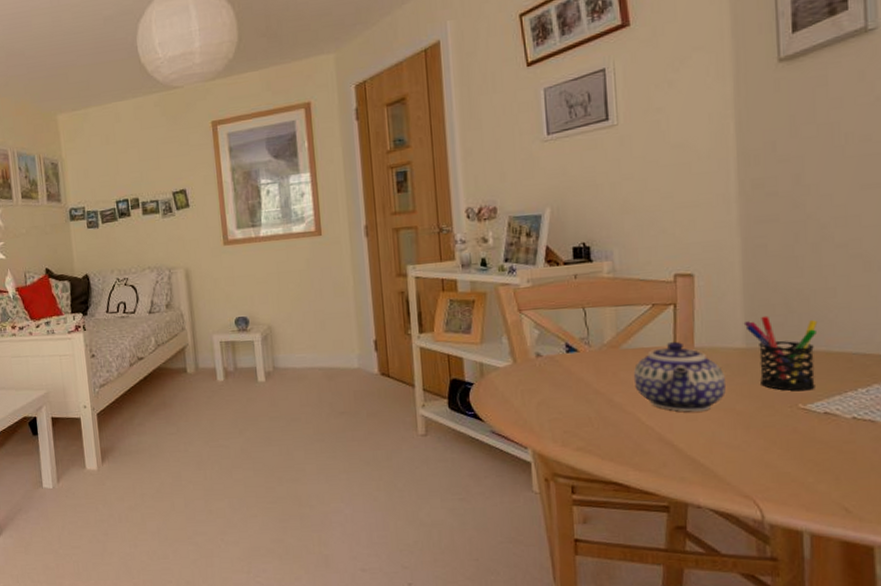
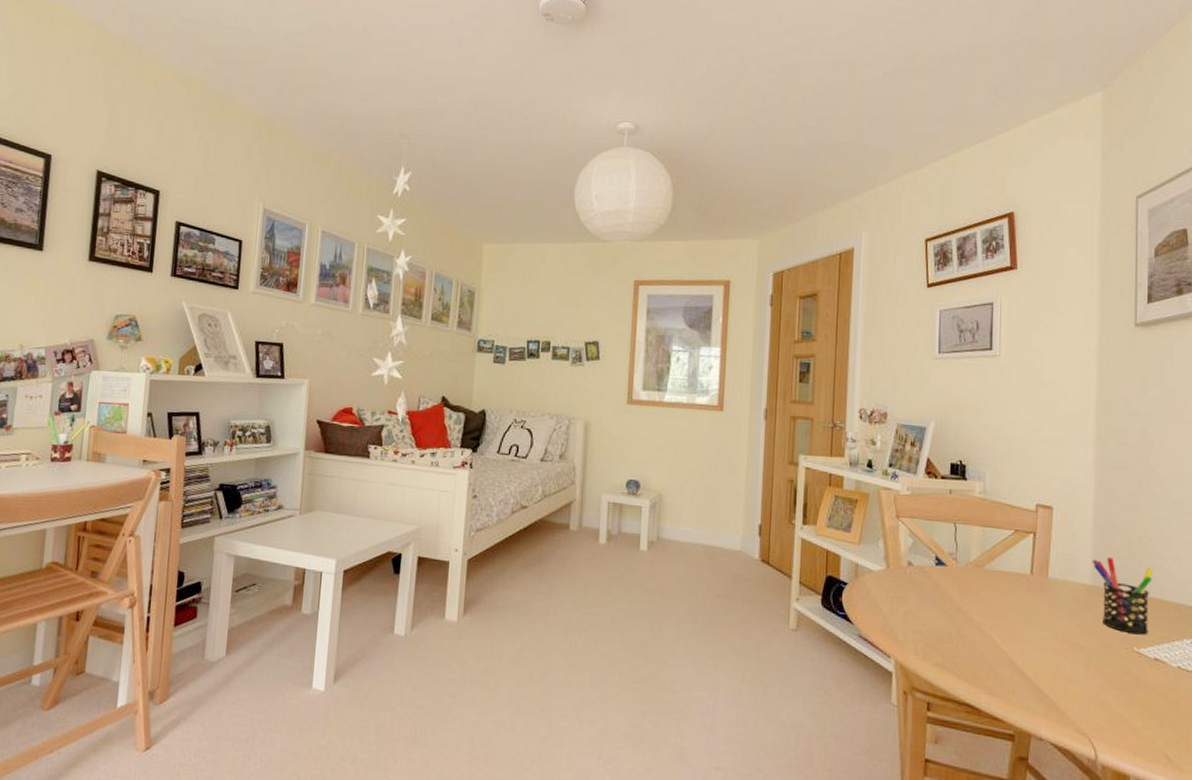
teapot: present [633,341,726,412] -> none [993,569,1072,642]

